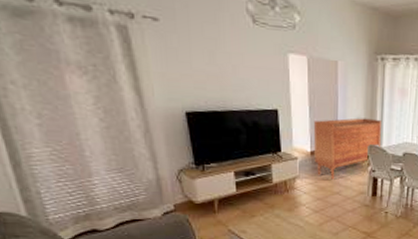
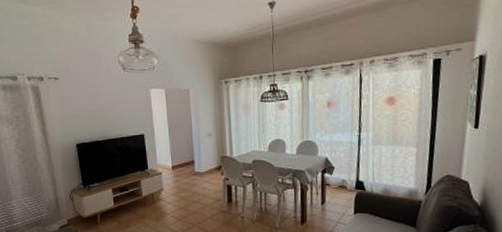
sideboard: present [313,118,381,180] -> none [173,133,231,190]

